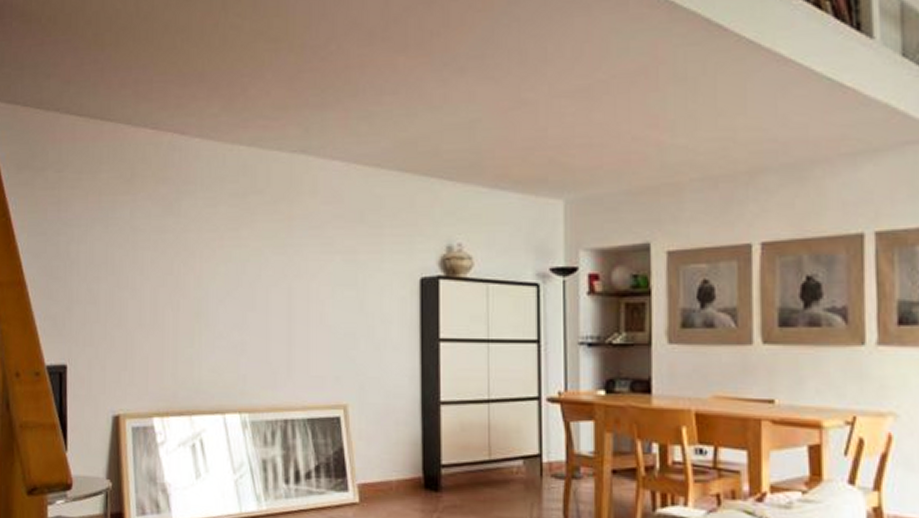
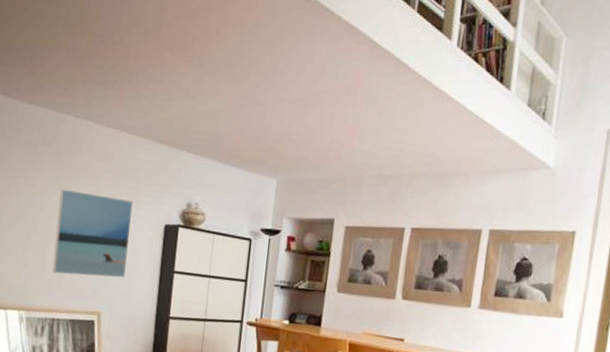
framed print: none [278,246,376,359] -> present [52,189,134,278]

